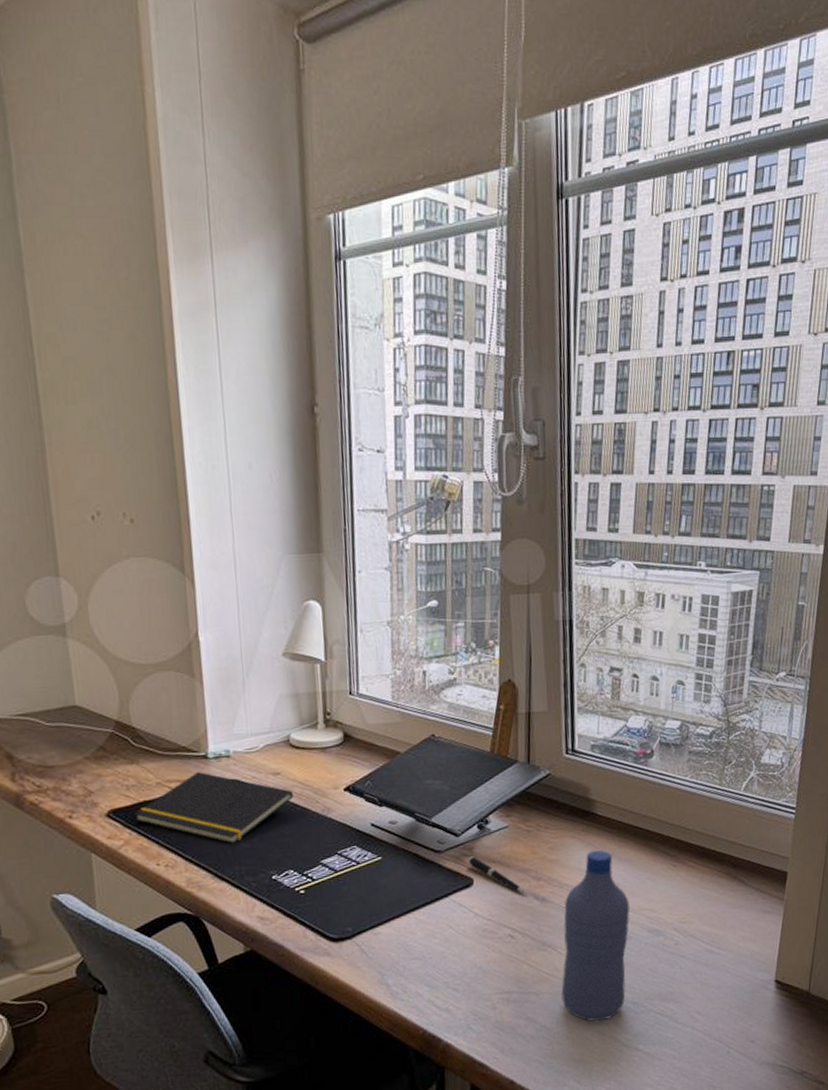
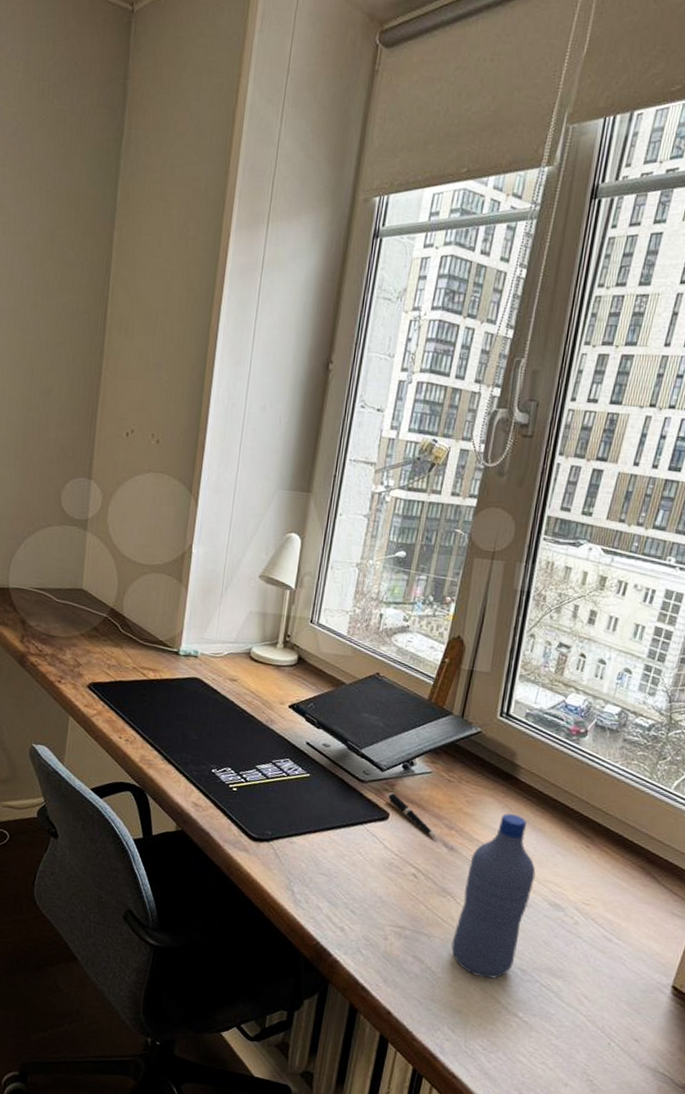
notepad: present [134,772,294,844] -> none [110,665,245,734]

